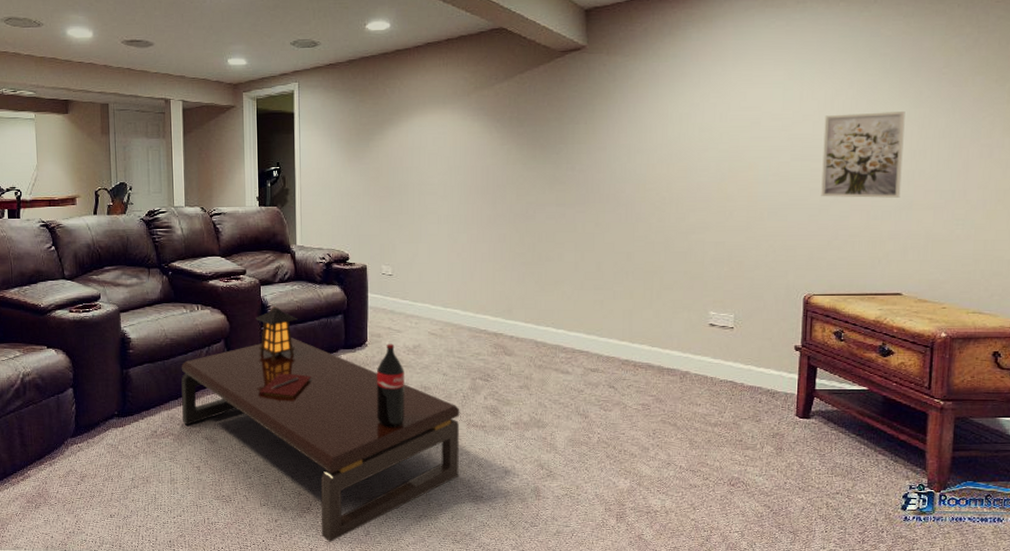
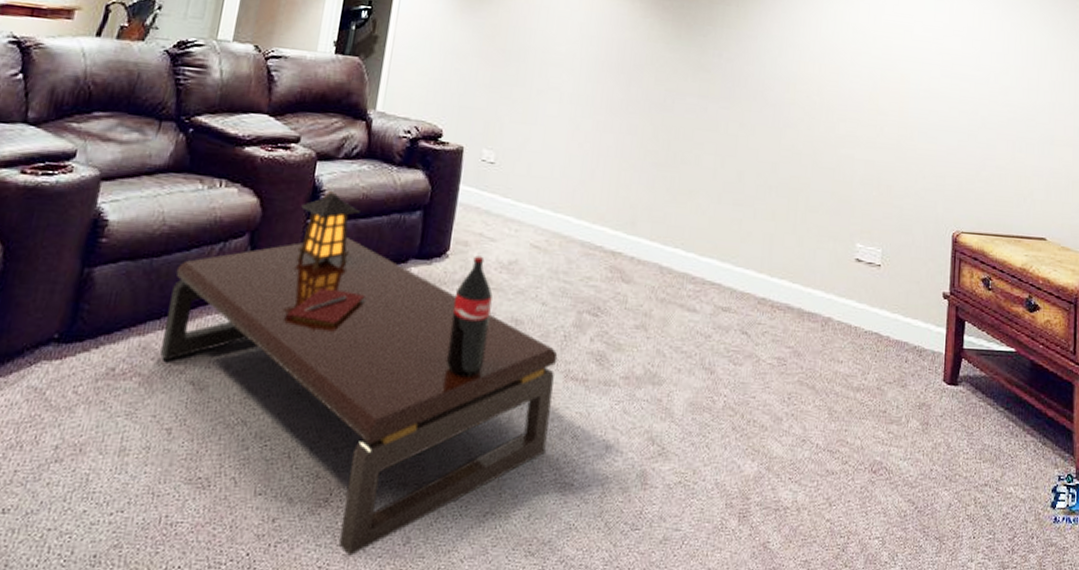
wall art: present [821,111,905,198] -> none [969,33,1045,131]

